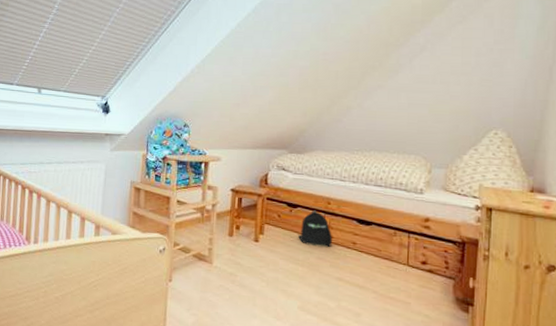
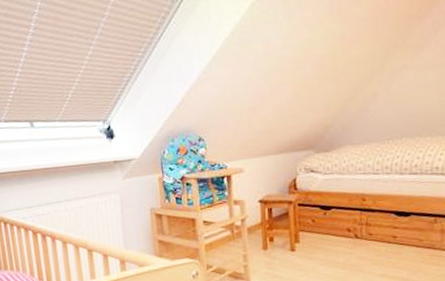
backpack: present [298,210,332,248] -> none [336,209,372,247]

